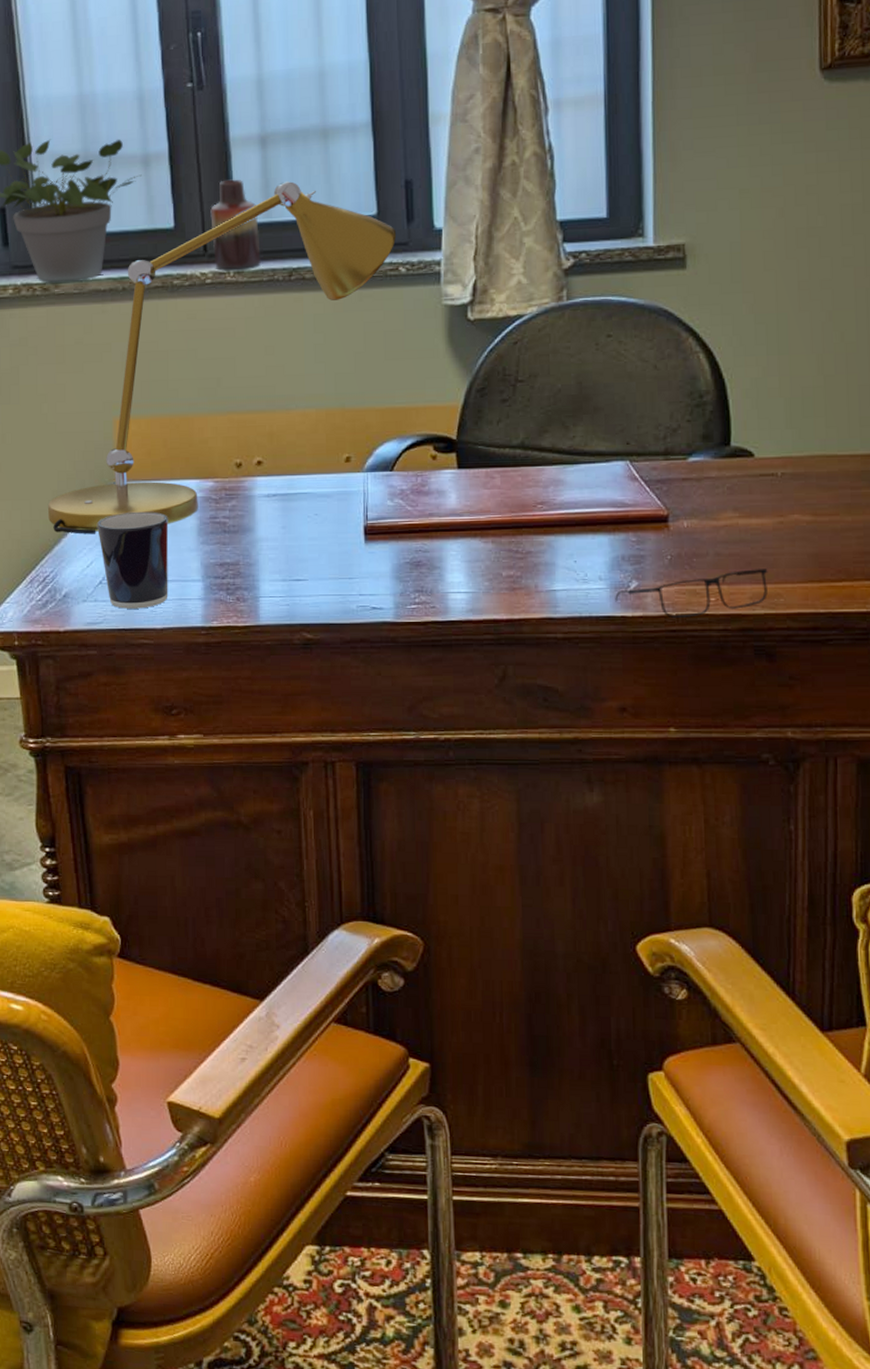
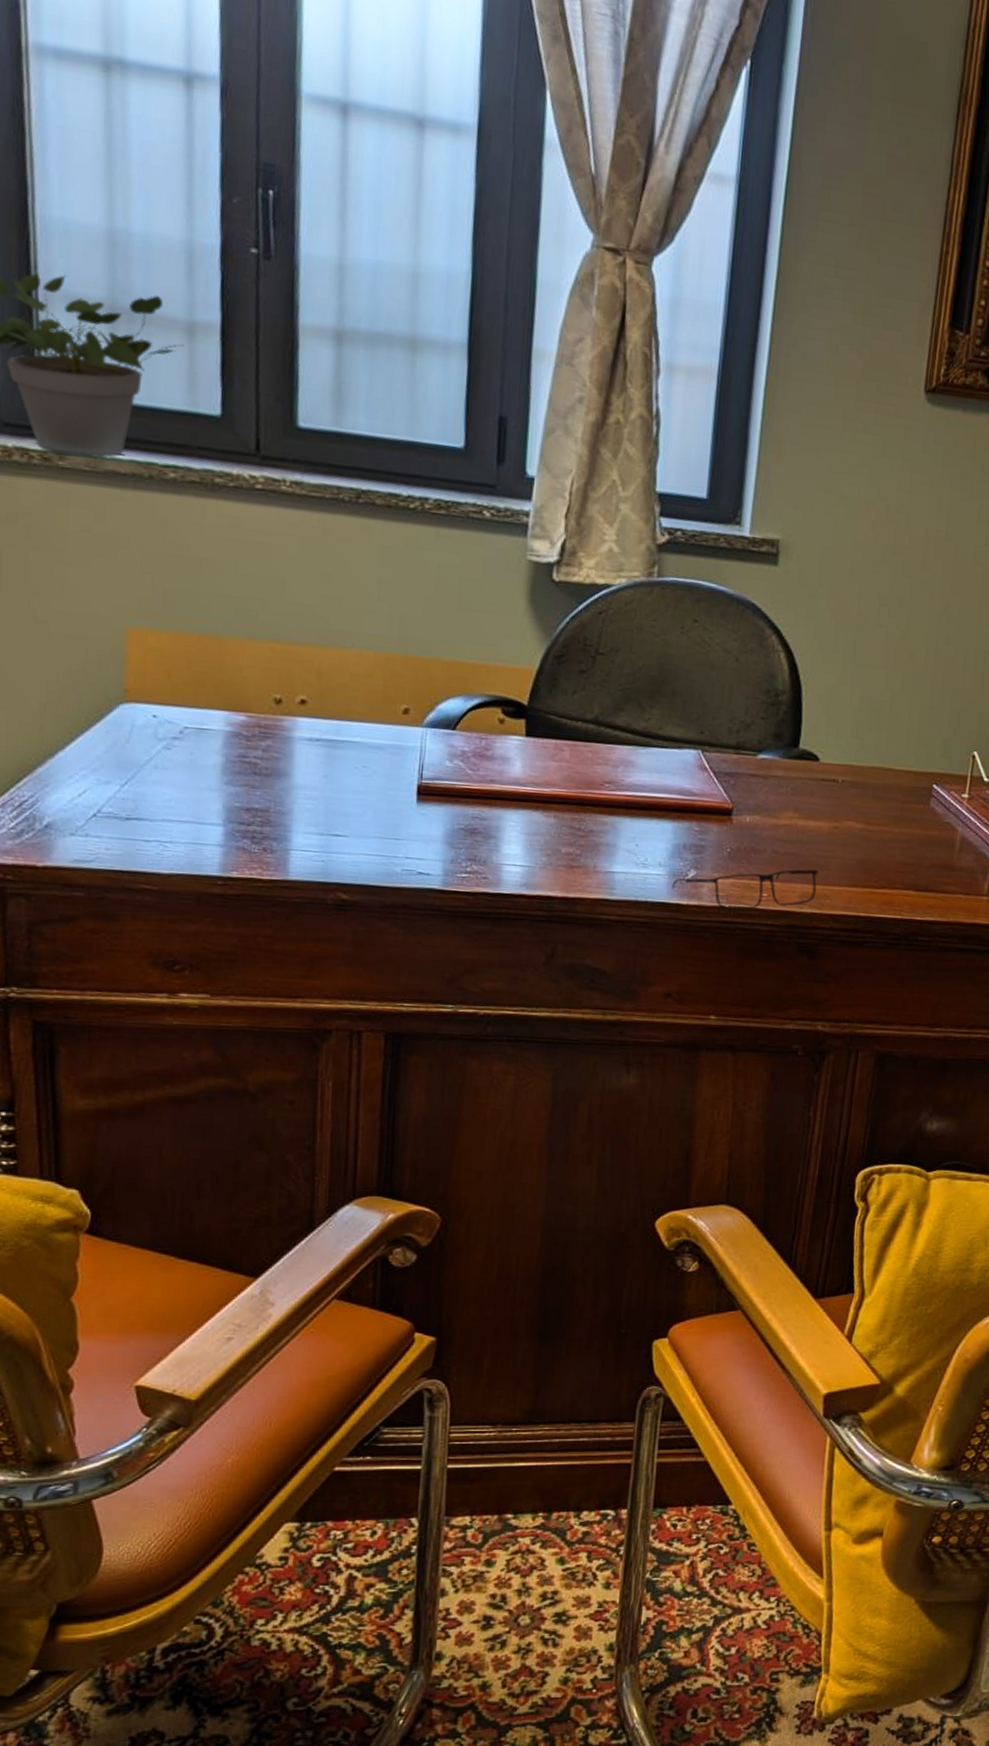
desk lamp: present [47,181,397,535] -> none [30,389,484,759]
mug: present [97,511,169,609] -> none [95,738,187,850]
vase: present [210,179,262,272] -> none [266,373,326,483]

